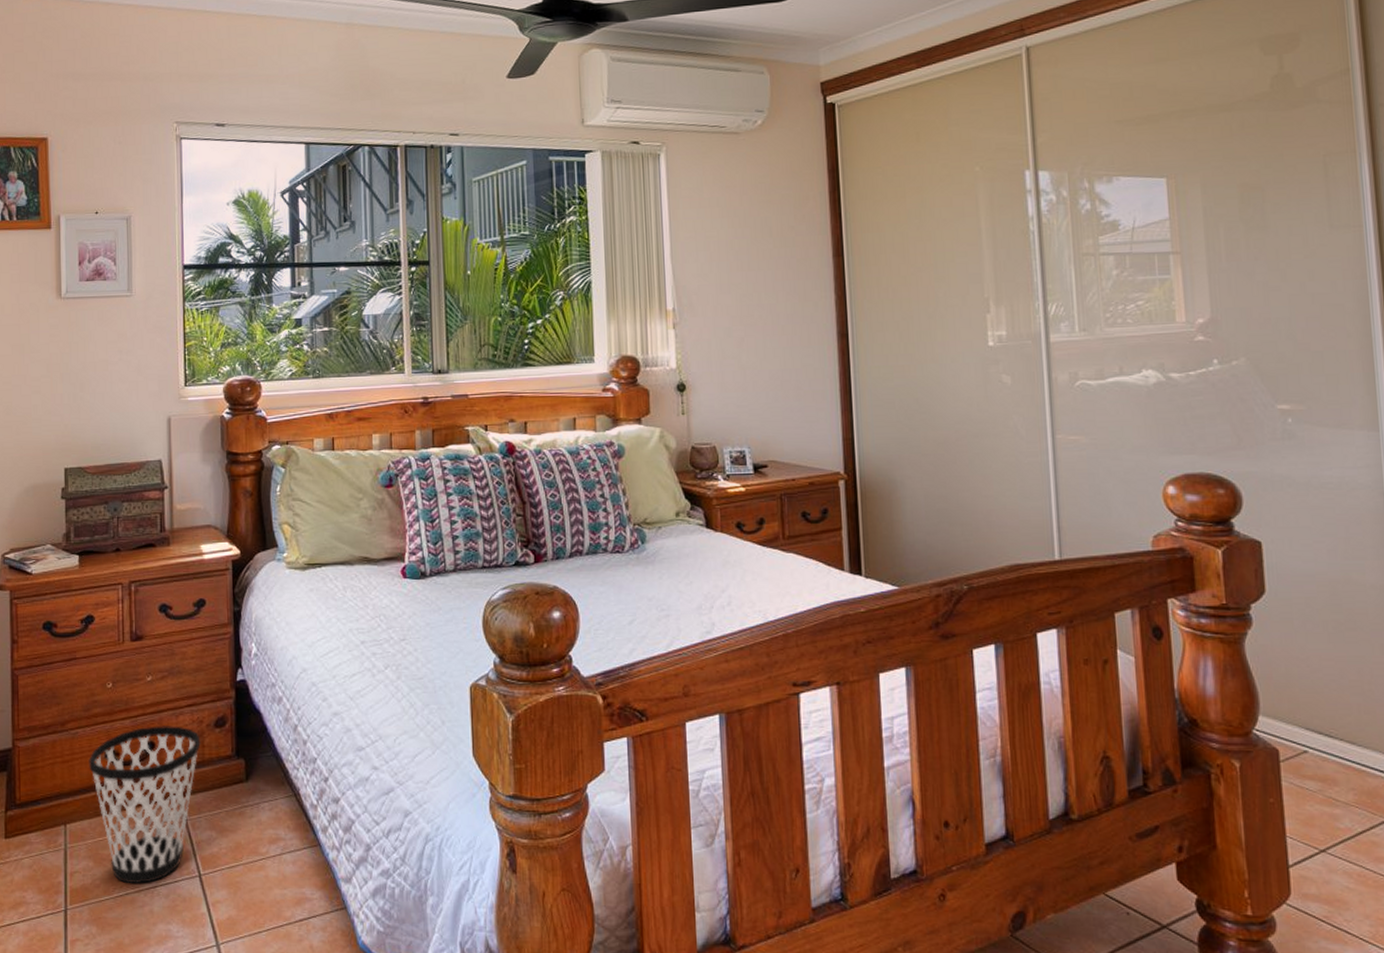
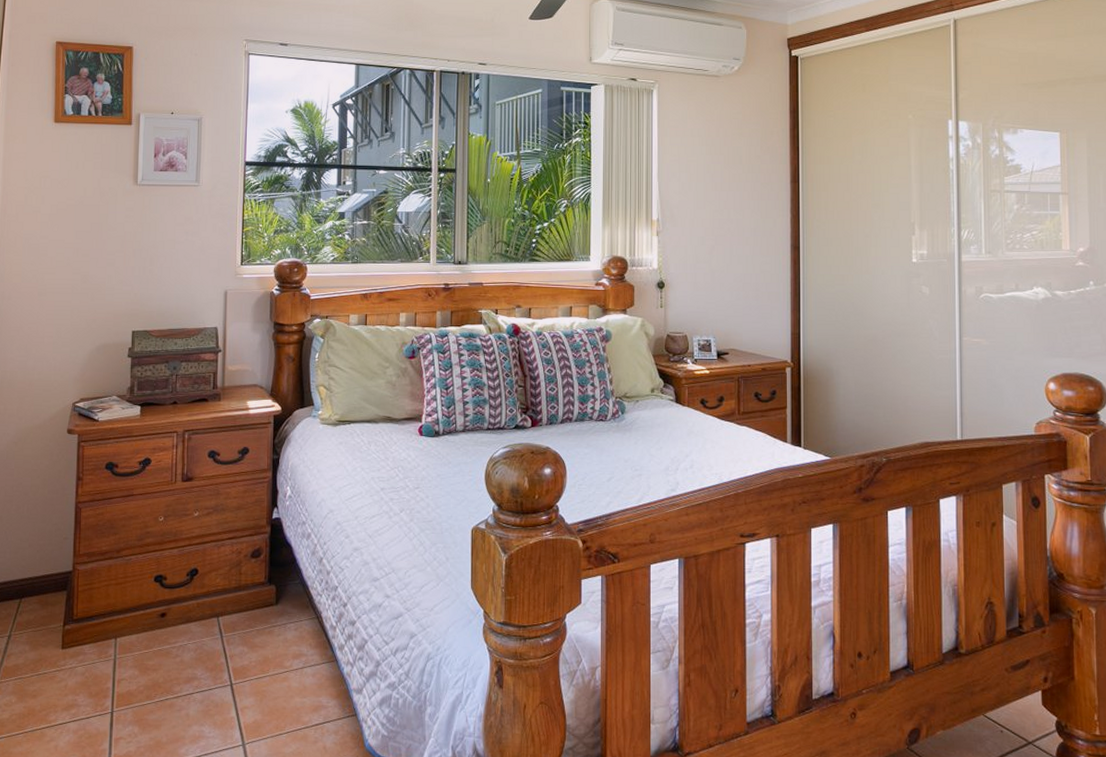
wastebasket: present [89,726,201,883] -> none [139,555,238,690]

